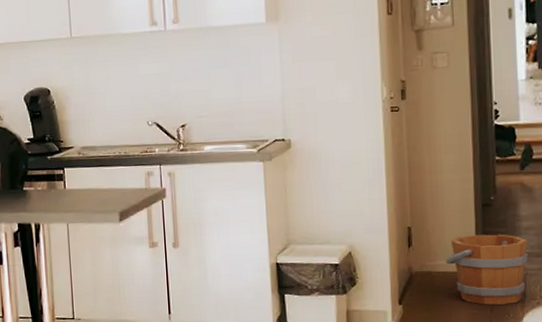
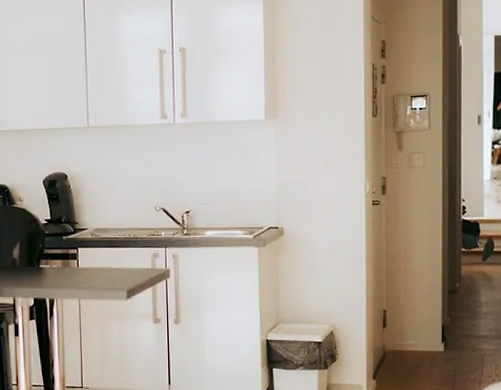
bucket: present [446,234,528,305] -> none [415,318,486,381]

